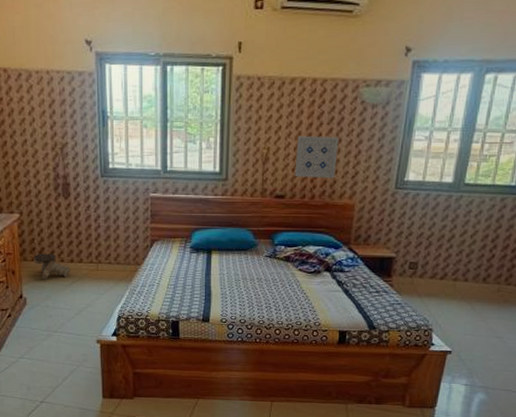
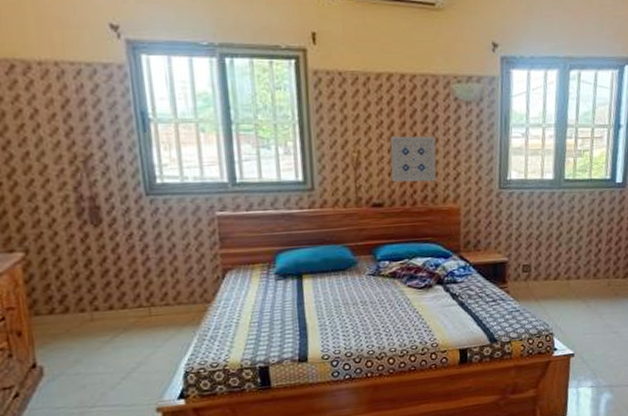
boots: present [33,253,70,279] -> none [51,301,110,338]

